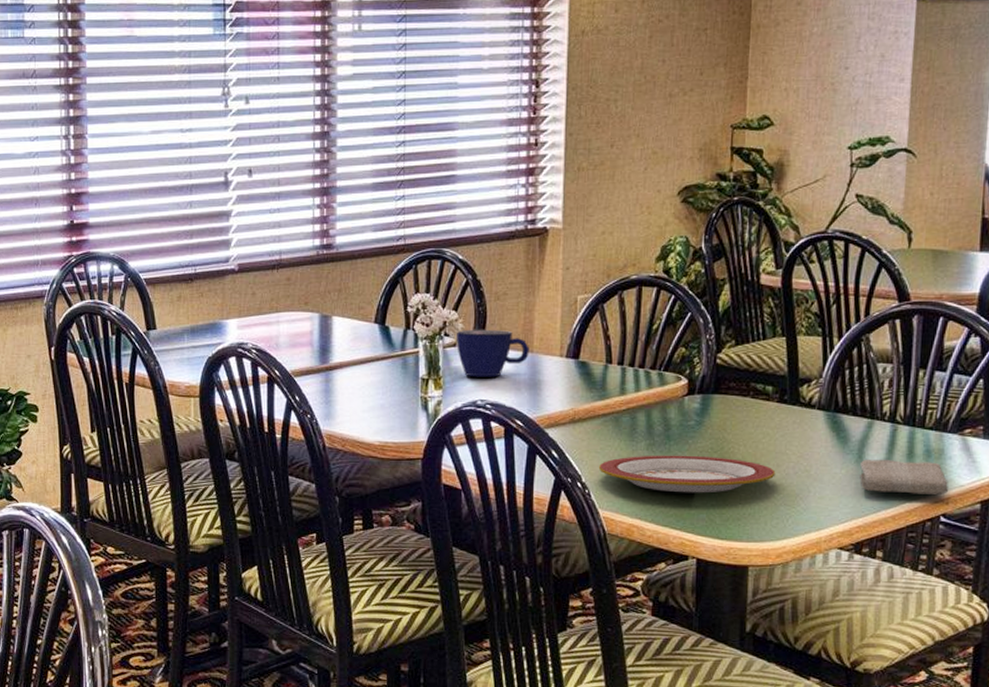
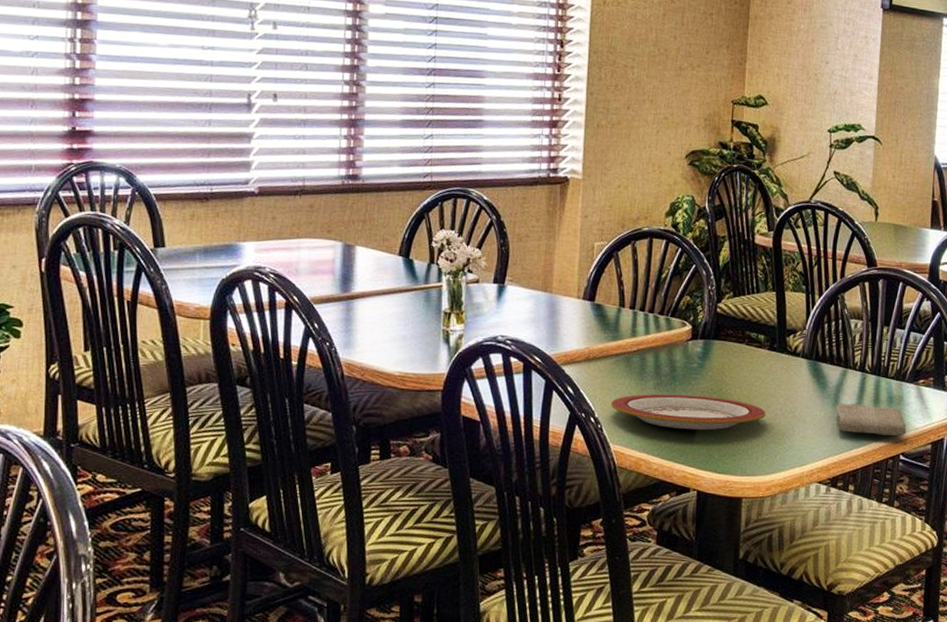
cup: present [455,329,529,377] -> none [478,267,549,315]

